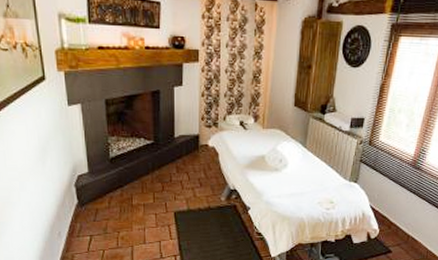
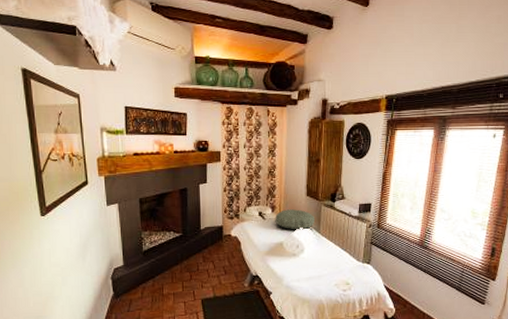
pillow: none [257,120,302,143] -> present [275,209,316,230]

